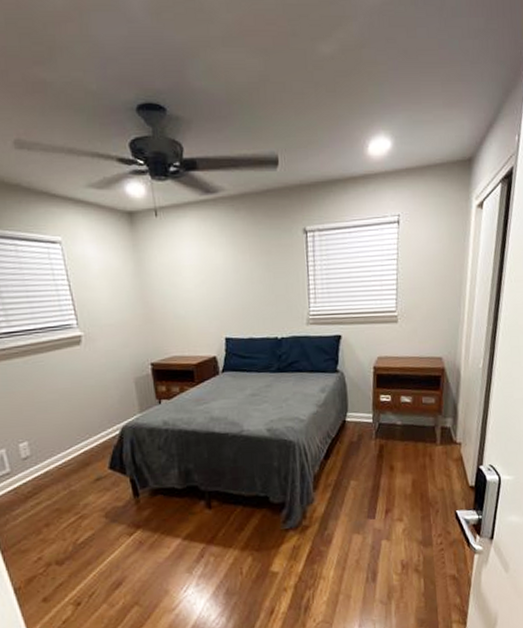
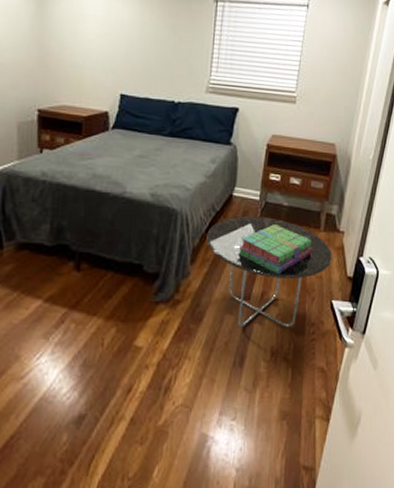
side table: none [325,437,452,545] -> present [206,216,332,327]
stack of books: none [357,444,431,492] -> present [238,224,312,275]

